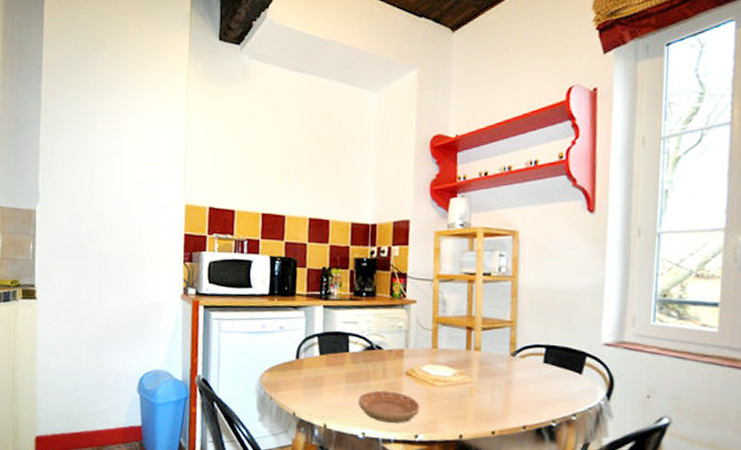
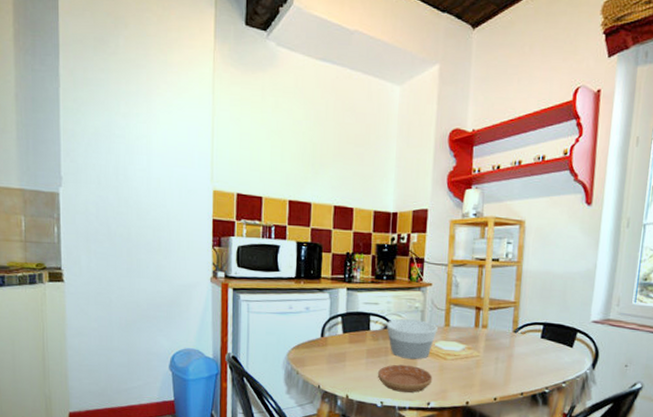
bowl: none [366,339,424,385] -> present [386,319,438,359]

